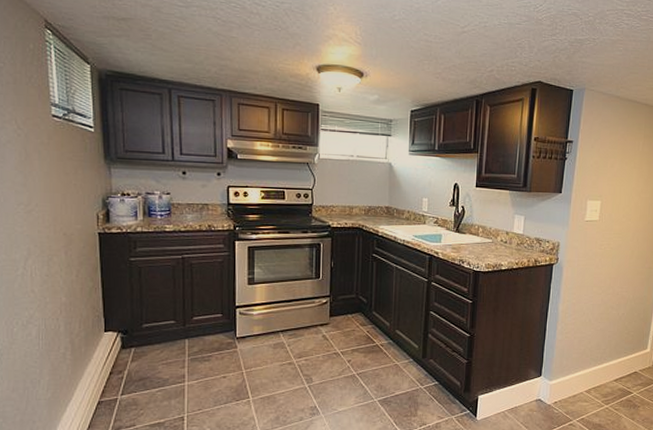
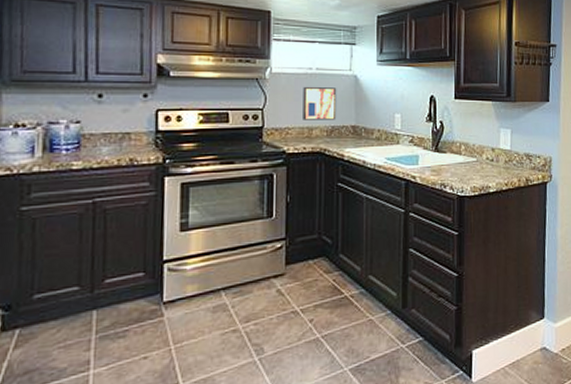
wall art: none [345,172,374,201] -> present [303,87,337,120]

